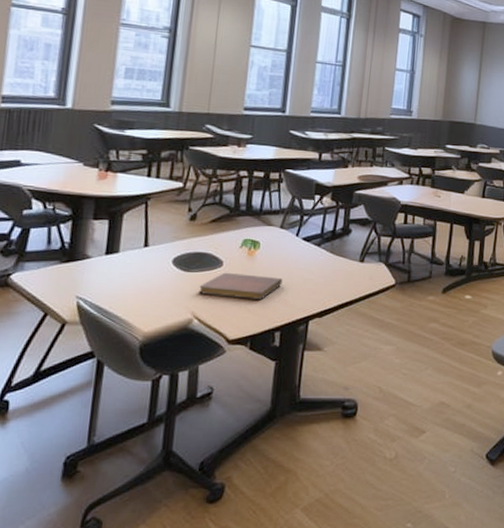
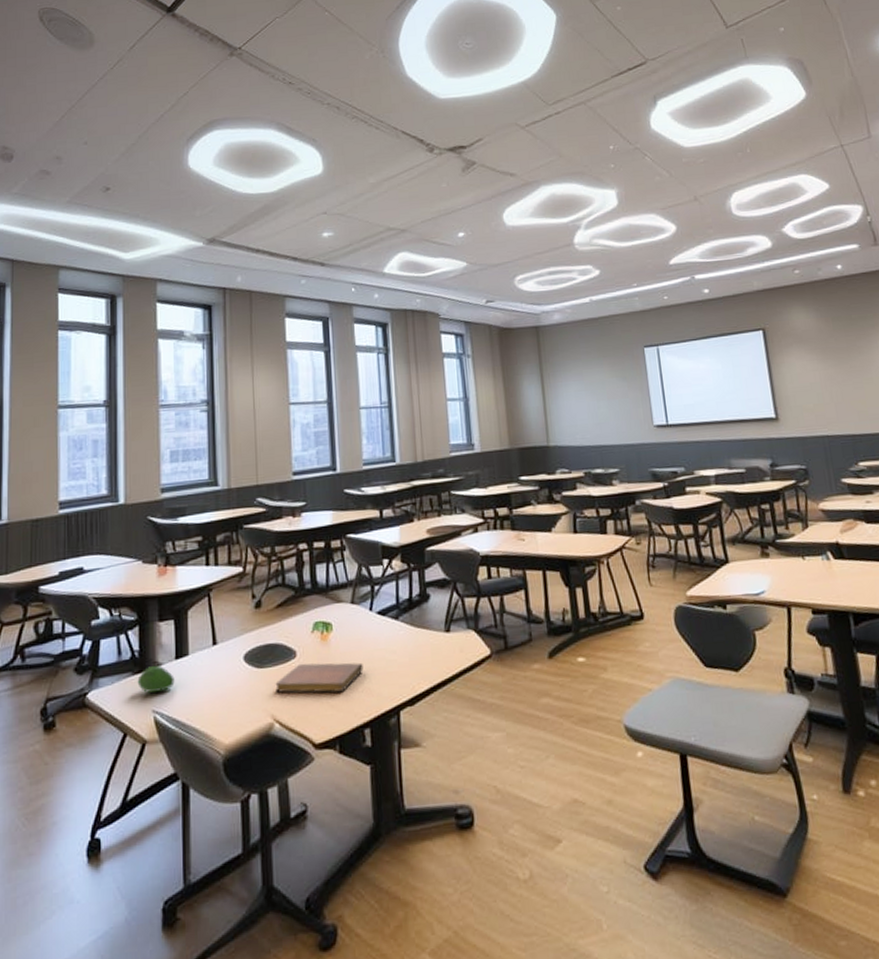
fruit: none [64,258,102,281] -> present [137,666,175,693]

